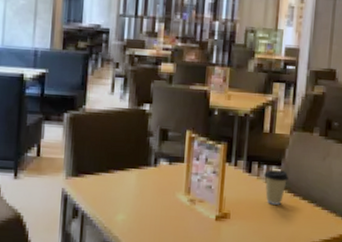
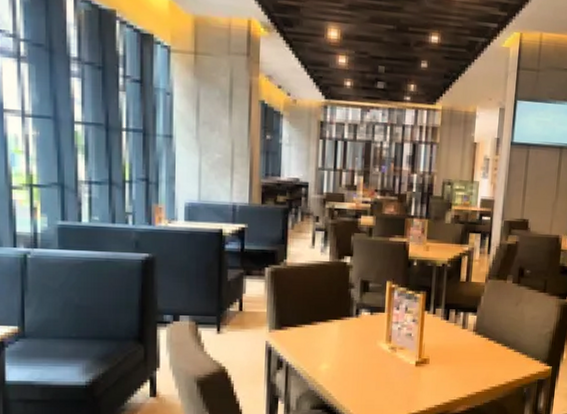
coffee cup: present [263,170,289,205] -> none [460,317,484,349]

